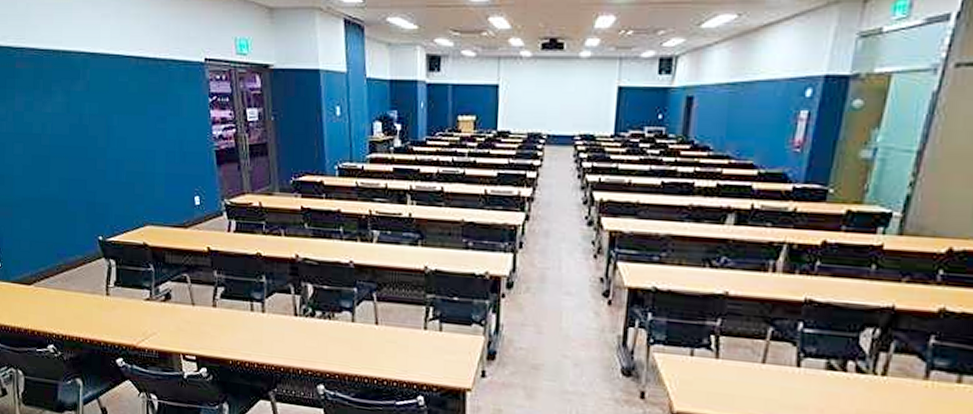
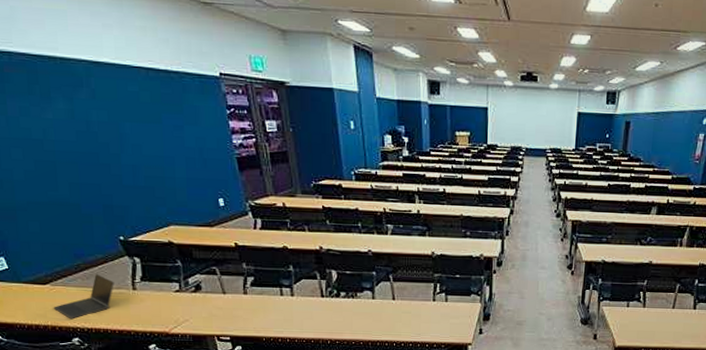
laptop computer: none [35,276,90,324] -> present [54,274,114,320]

